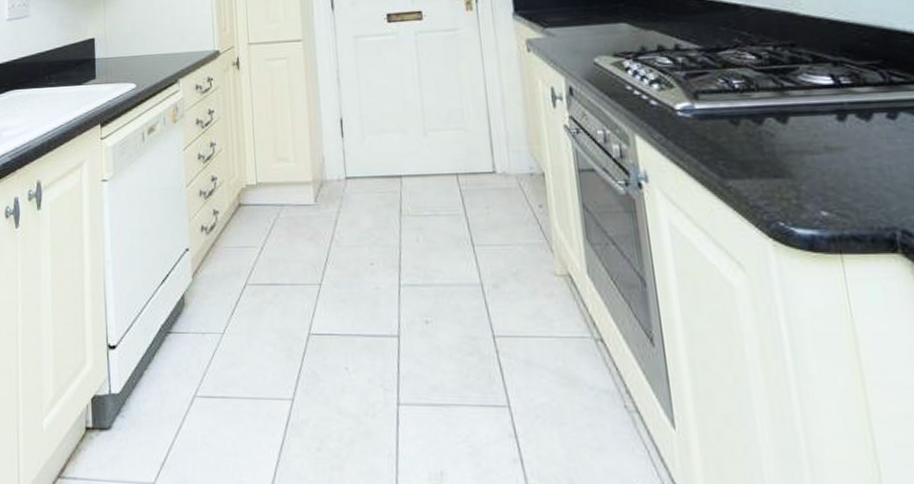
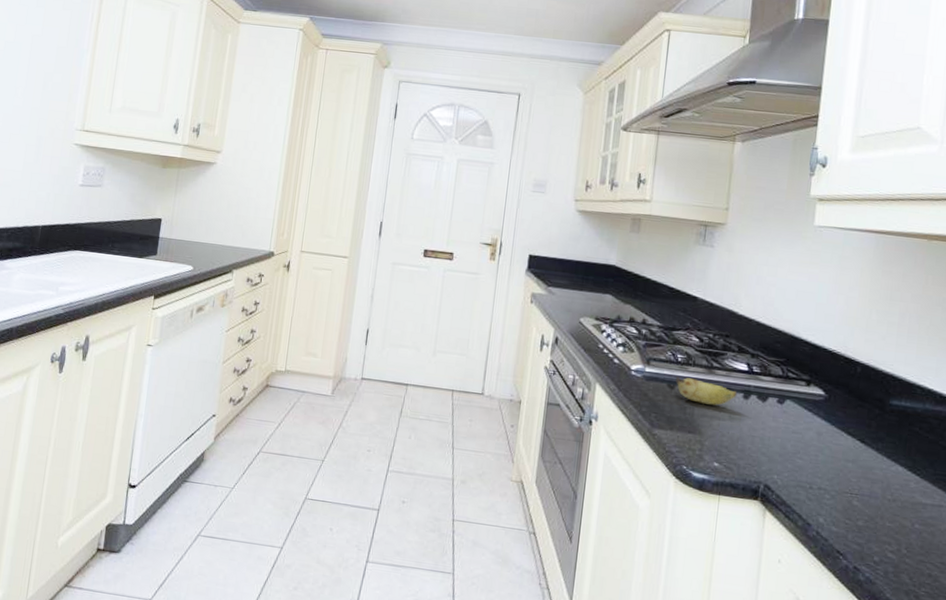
banana: none [738,107,829,137] -> present [676,376,738,406]

